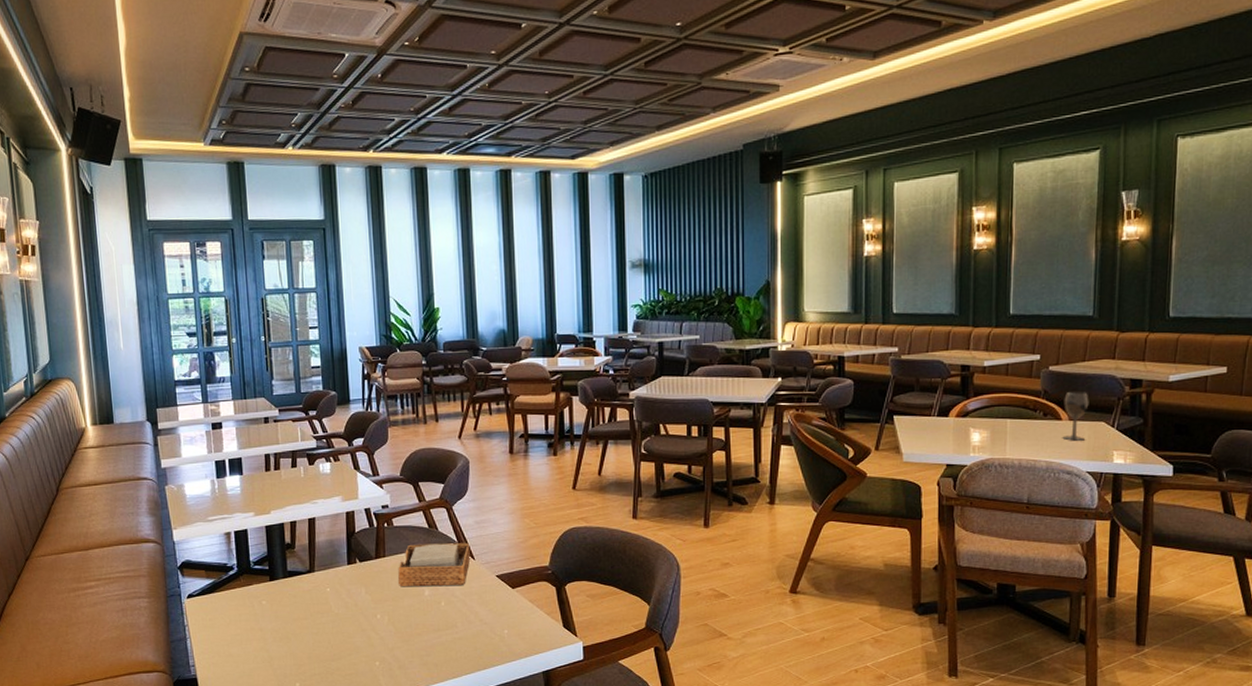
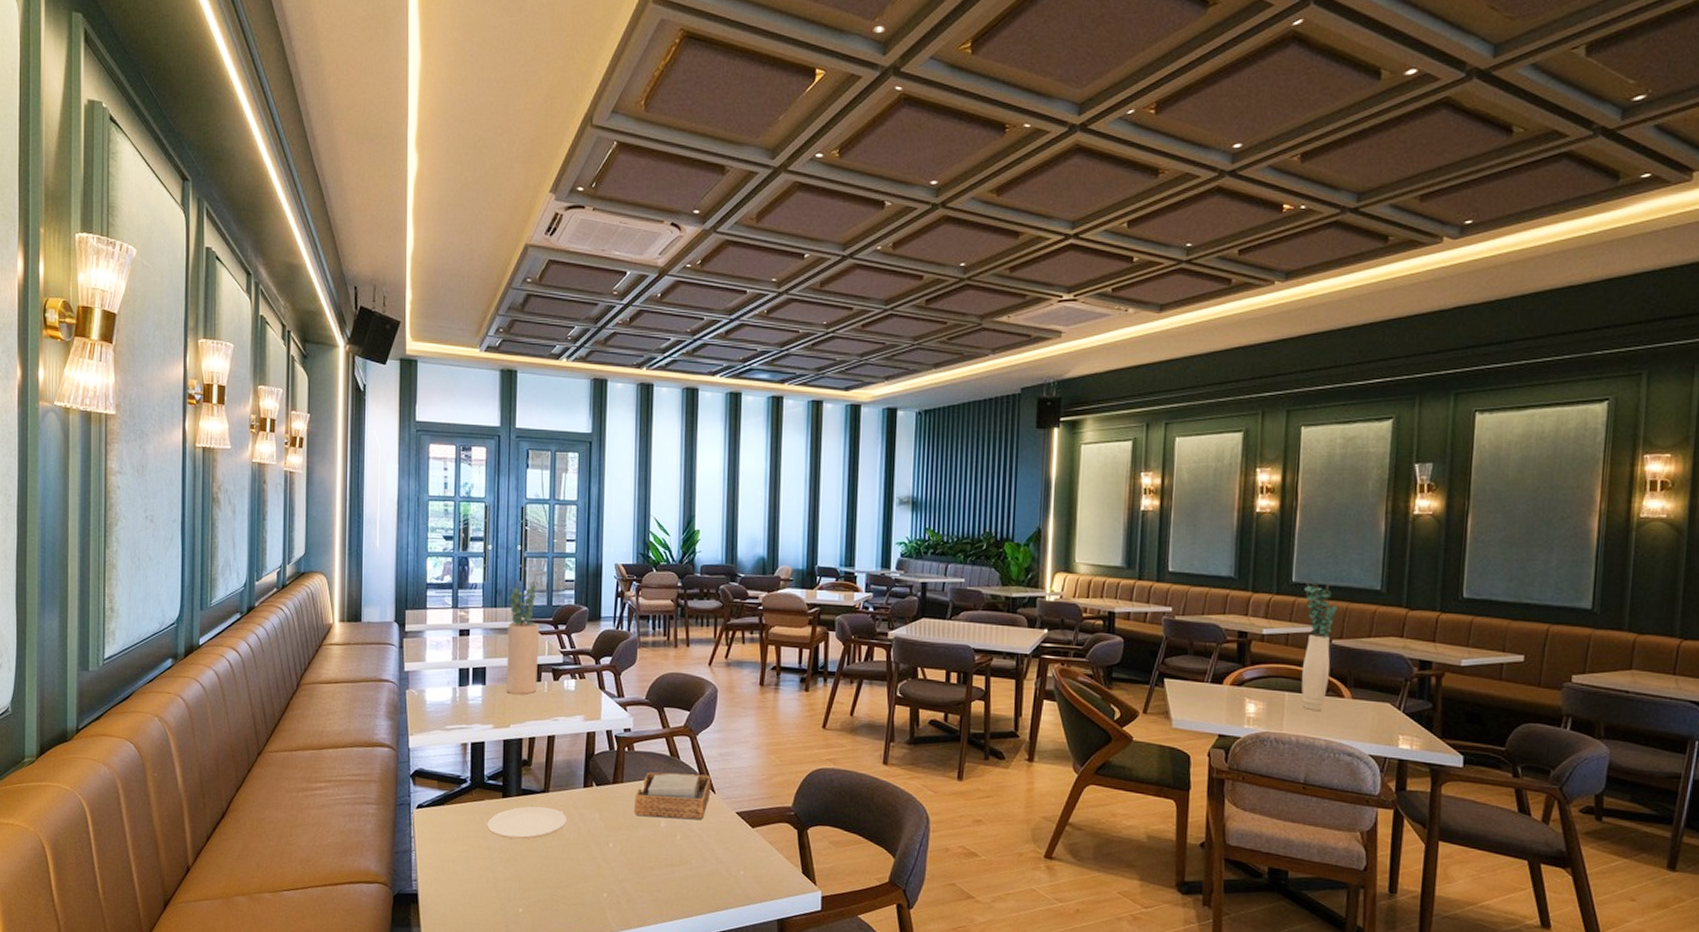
plate: none [257,585,335,619] -> present [487,805,568,839]
vase: none [258,365,293,482] -> present [506,576,540,695]
vase: none [1021,312,1054,435] -> present [1301,581,1338,712]
wine glass: present [1062,391,1089,441] -> none [1344,667,1374,721]

